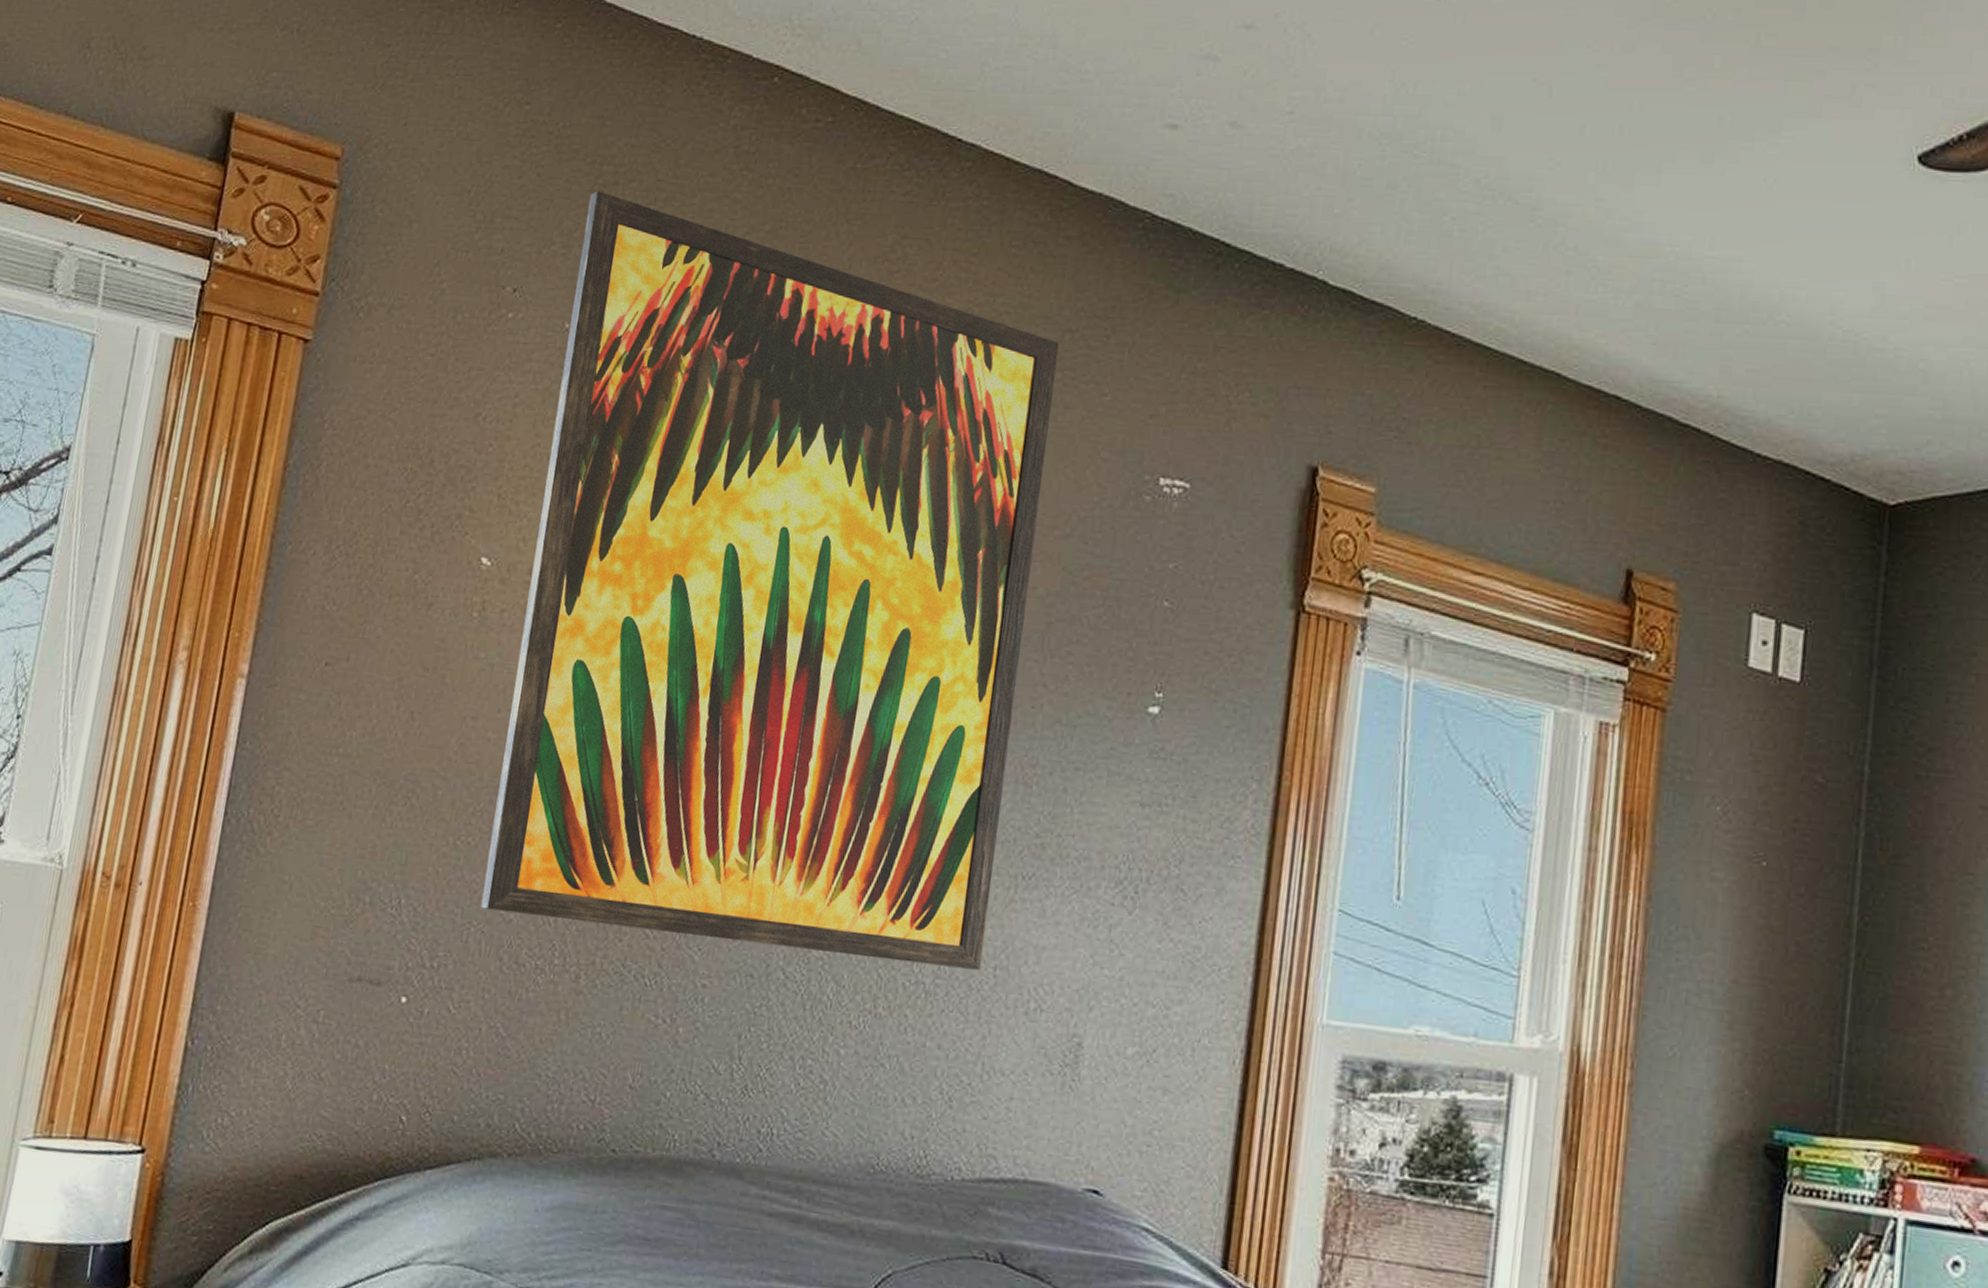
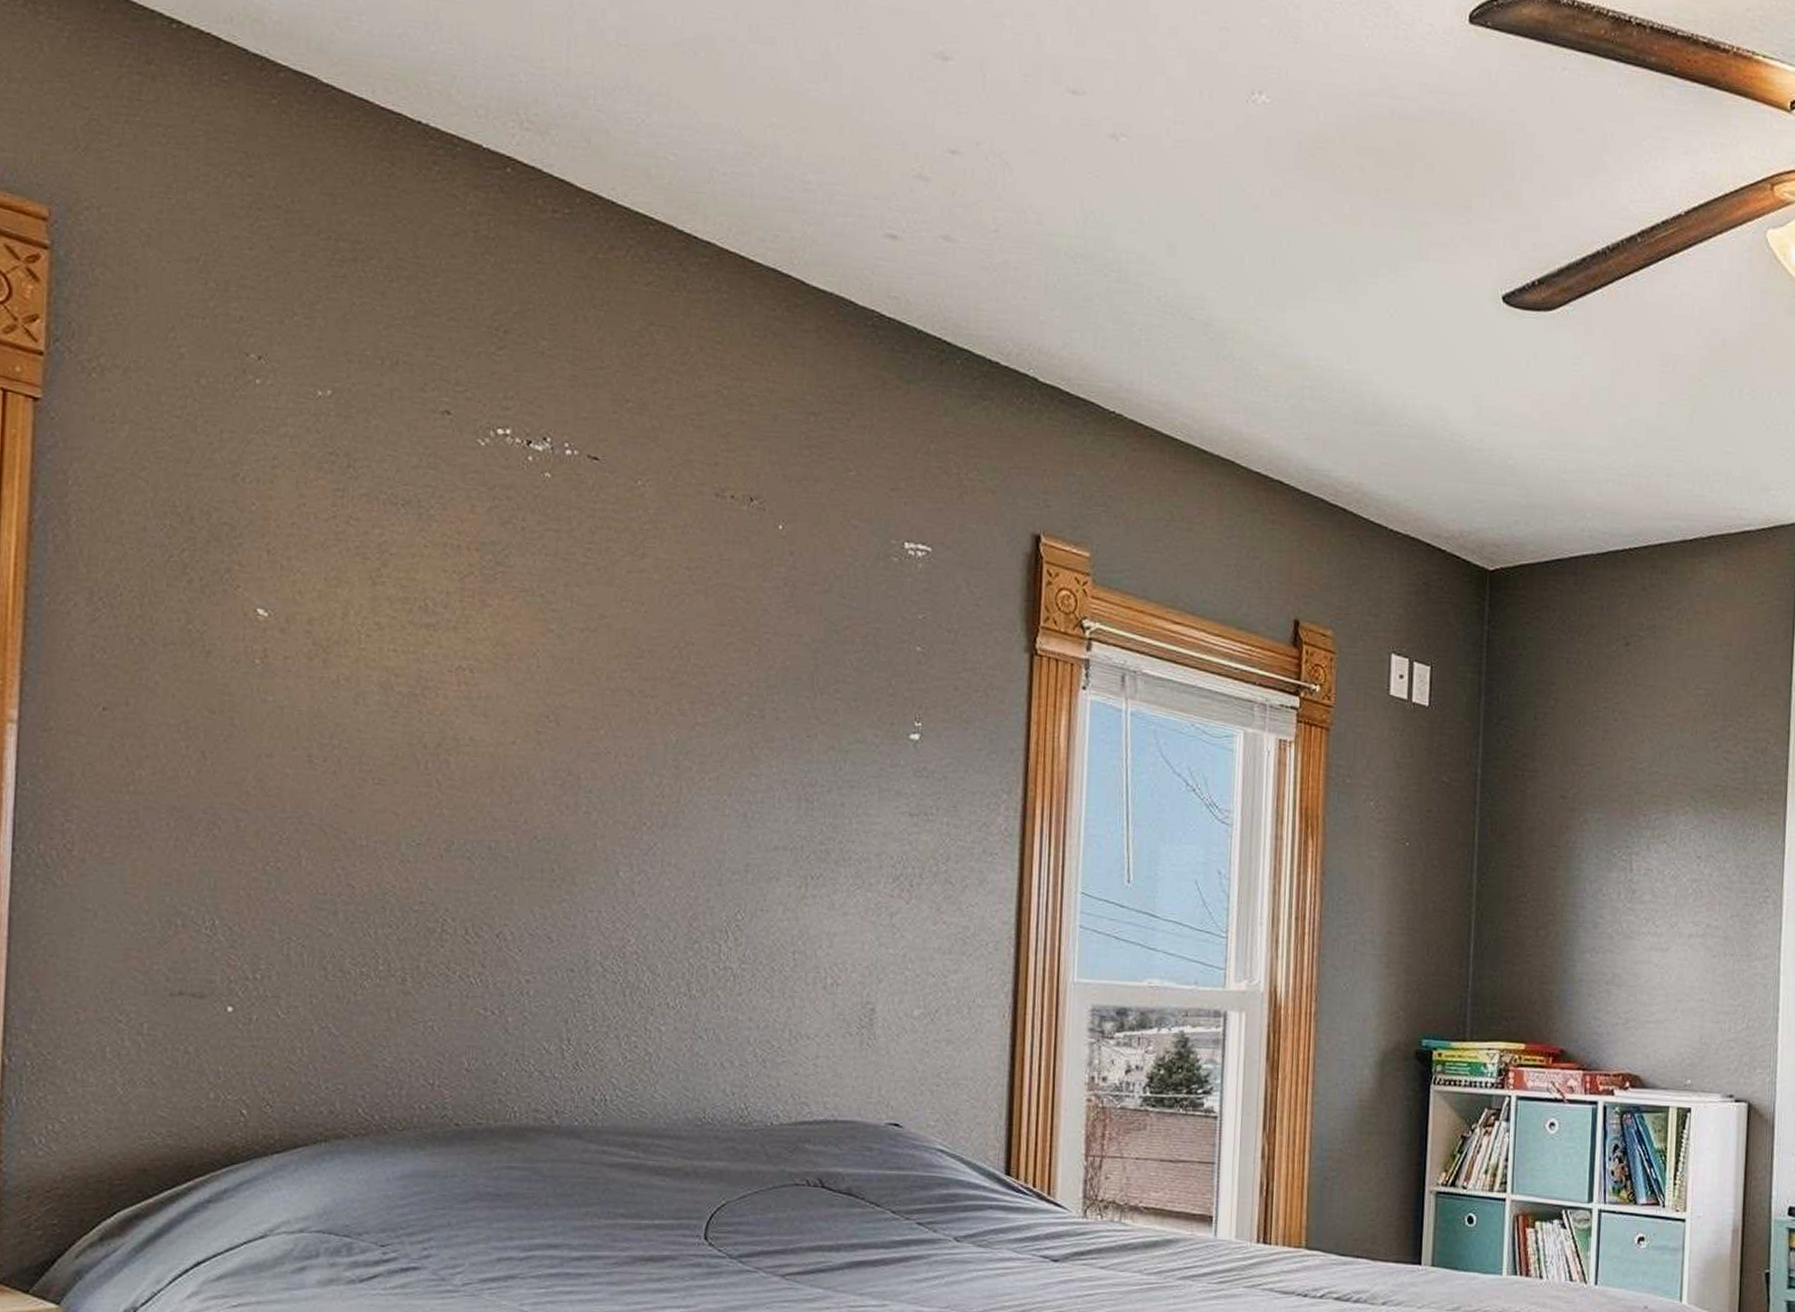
wall art: present [480,190,1059,970] -> none [297,265,805,955]

